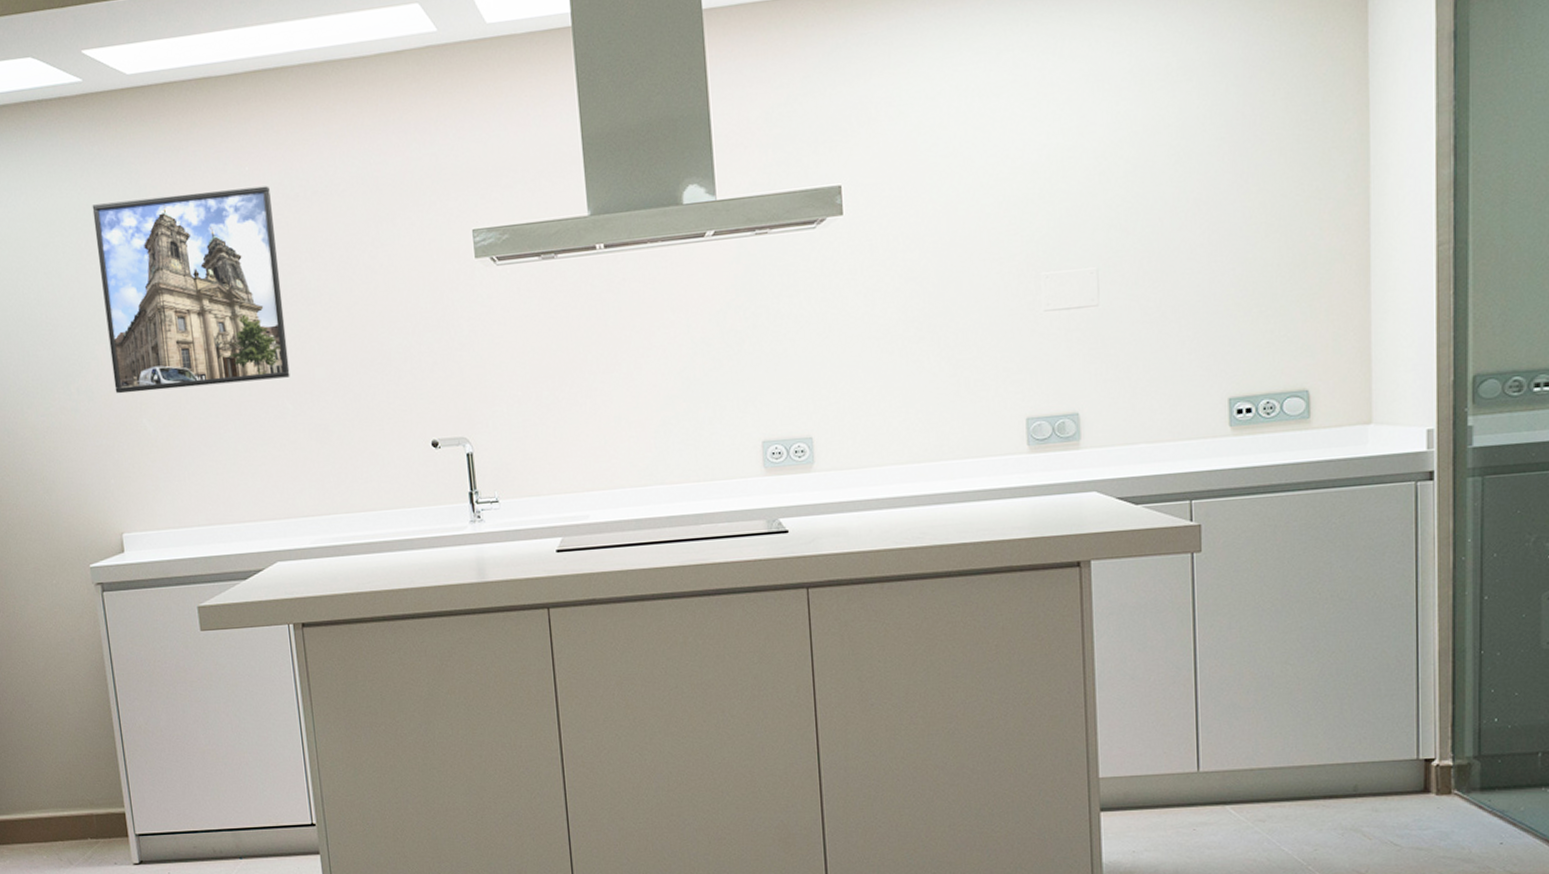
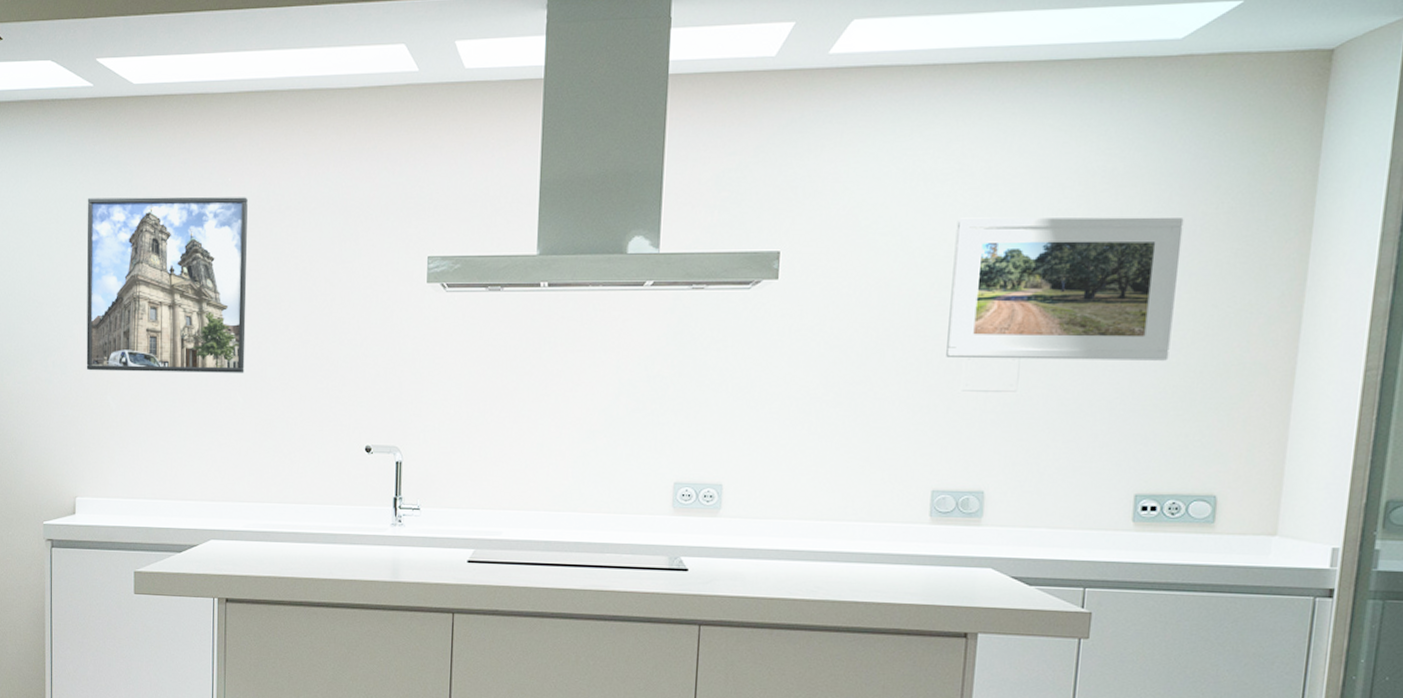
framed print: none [1017,108,1245,278] -> present [946,217,1184,361]

